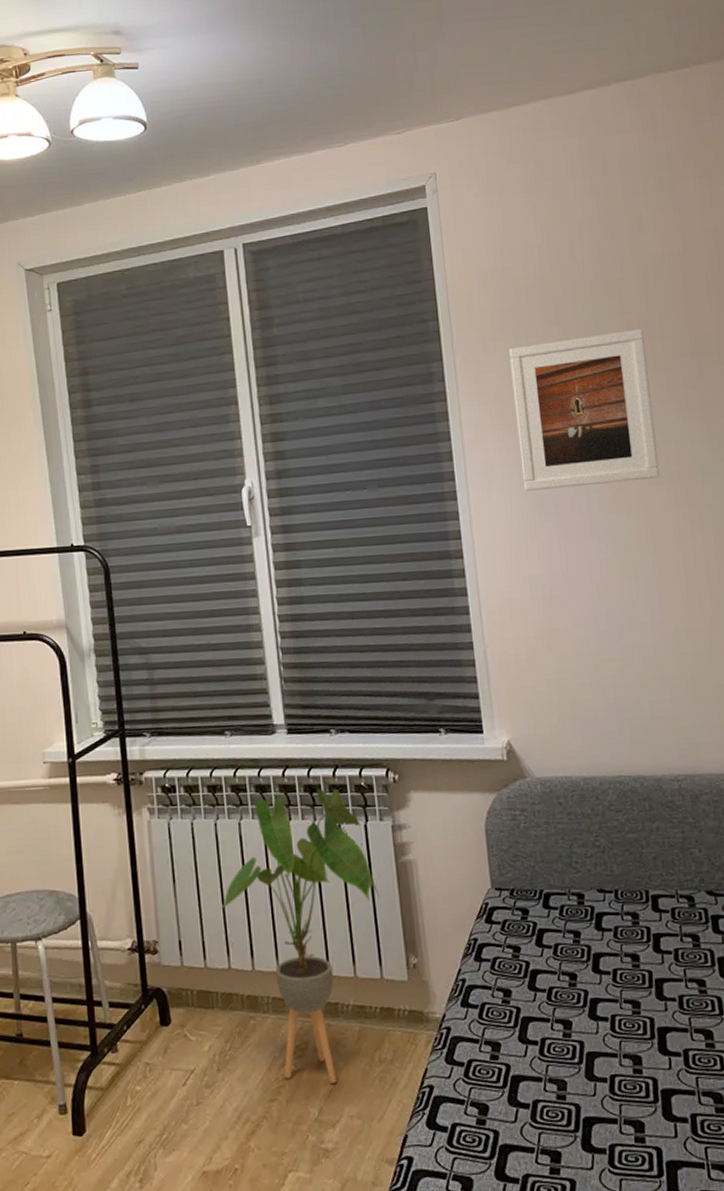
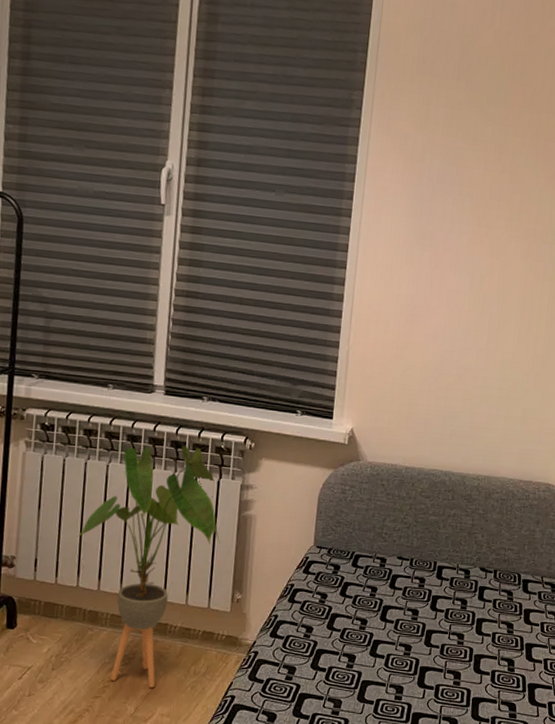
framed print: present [509,329,660,492] -> none [409,93,534,232]

